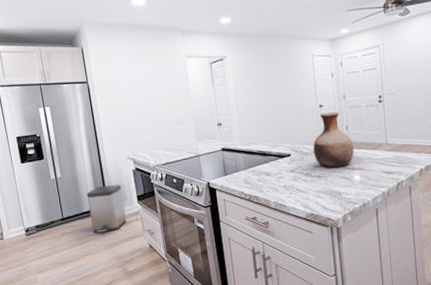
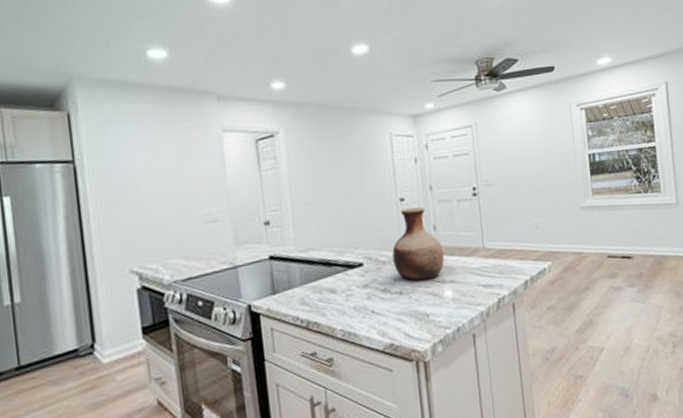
pedal bin: present [86,184,126,233] -> none [61,311,123,388]

